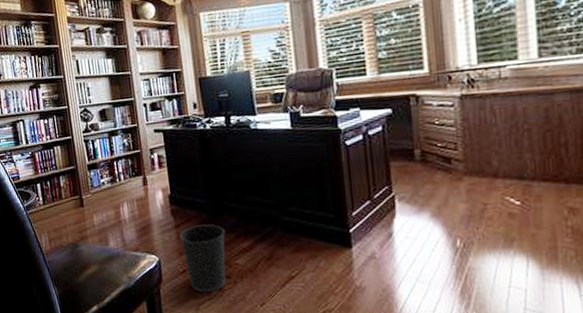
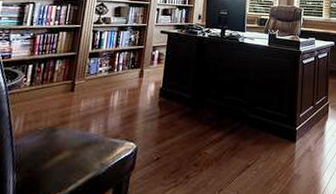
wastebasket: present [180,224,226,293] -> none [160,117,202,180]

